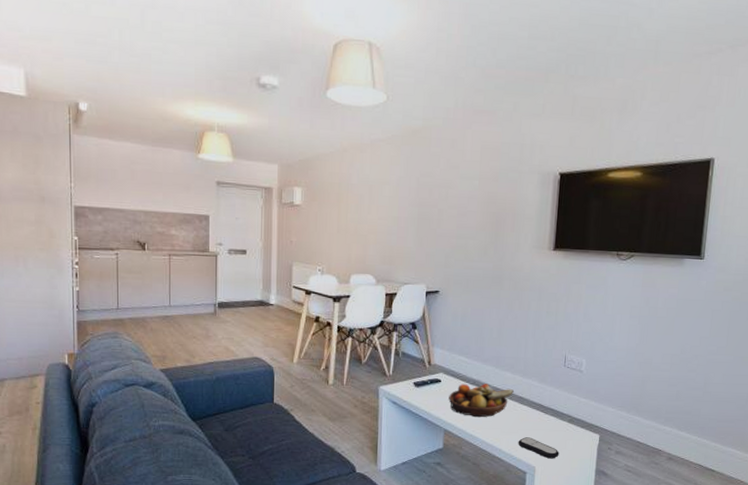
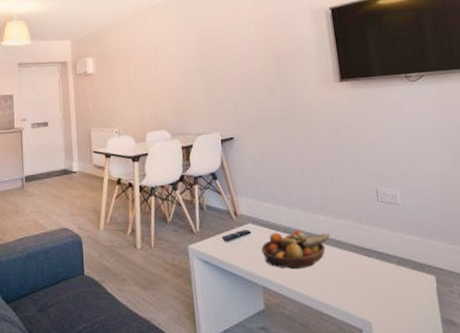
remote control: present [518,437,559,459] -> none [345,286,395,311]

